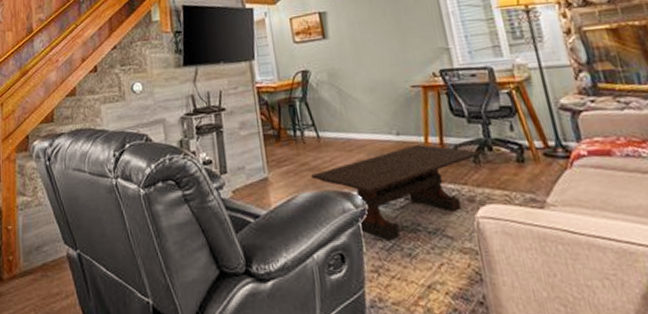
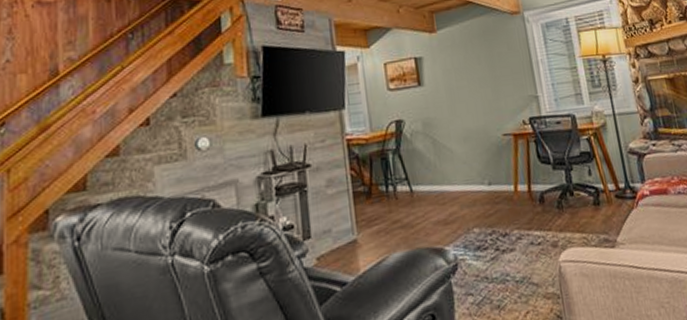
coffee table: present [311,144,482,240] -> none [403,193,565,295]

